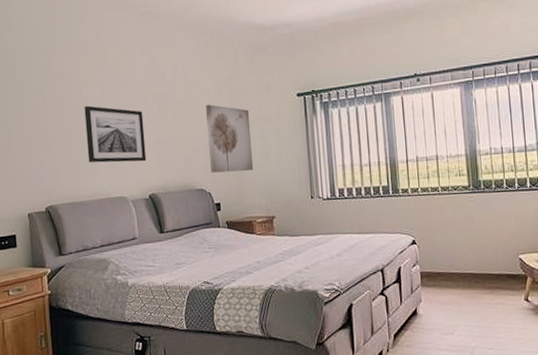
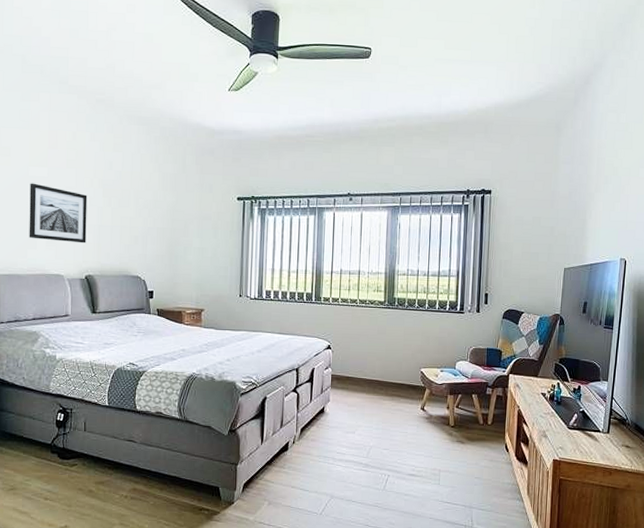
wall art: present [205,104,254,173] -> none [147,196,191,265]

